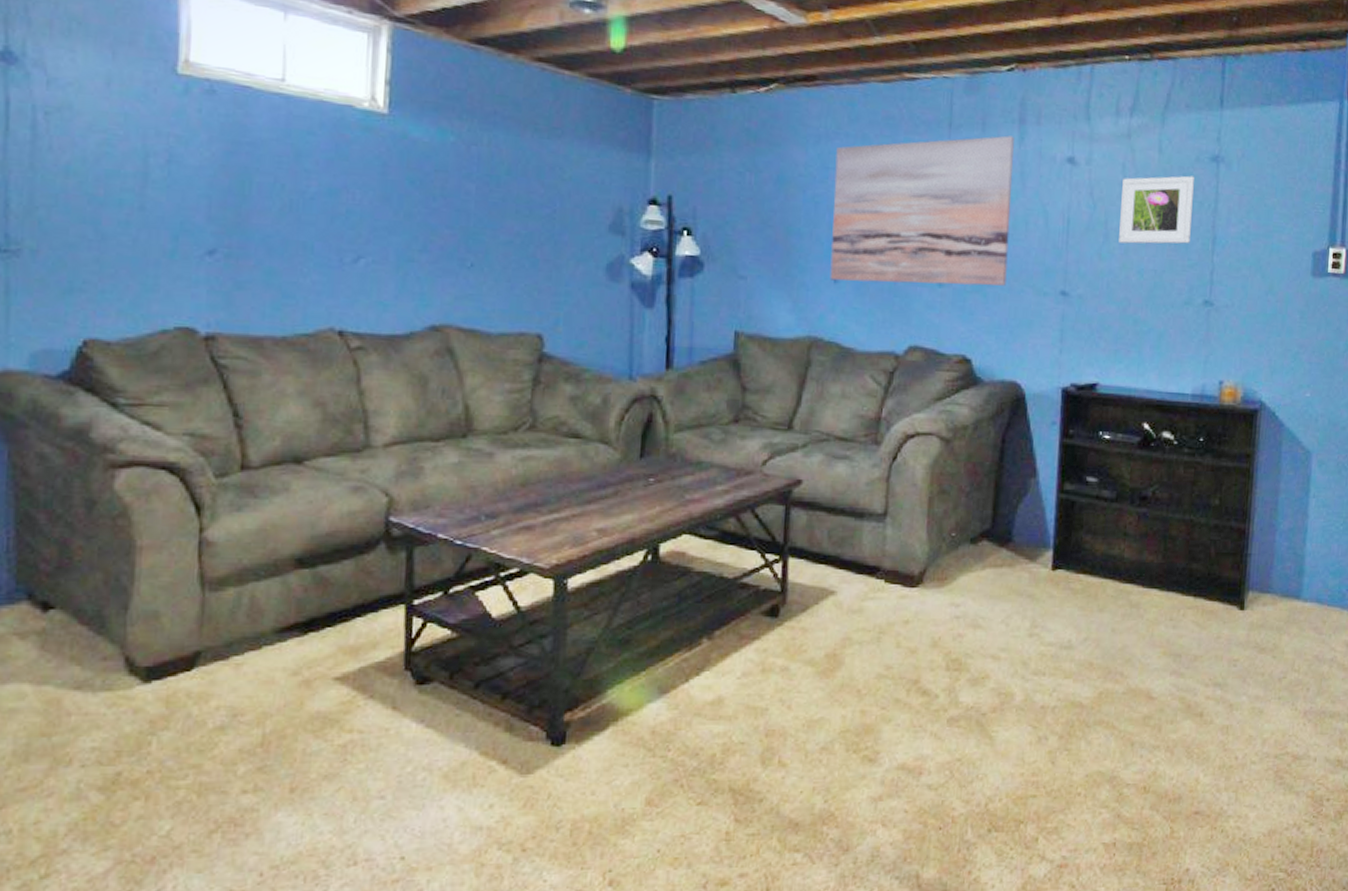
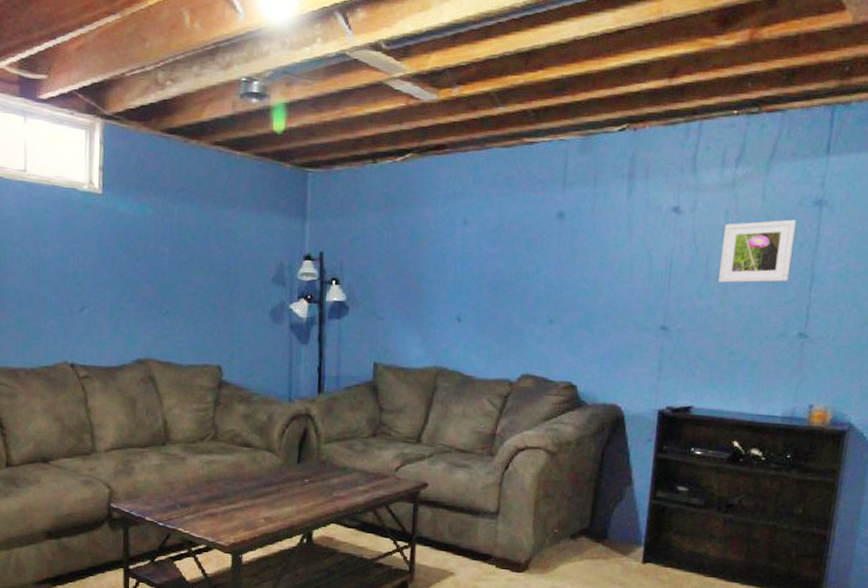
wall art: present [830,135,1014,286] -> none [454,189,623,323]

